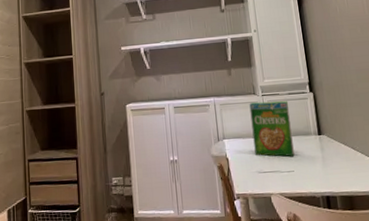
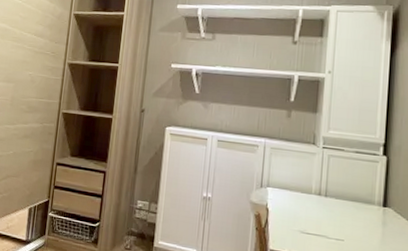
cereal box: present [249,101,295,157] -> none [301,153,354,223]

